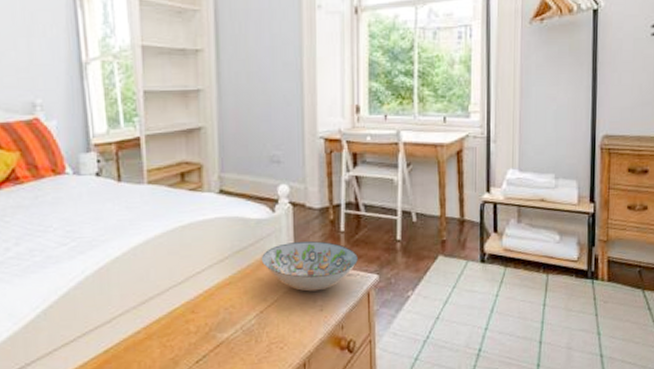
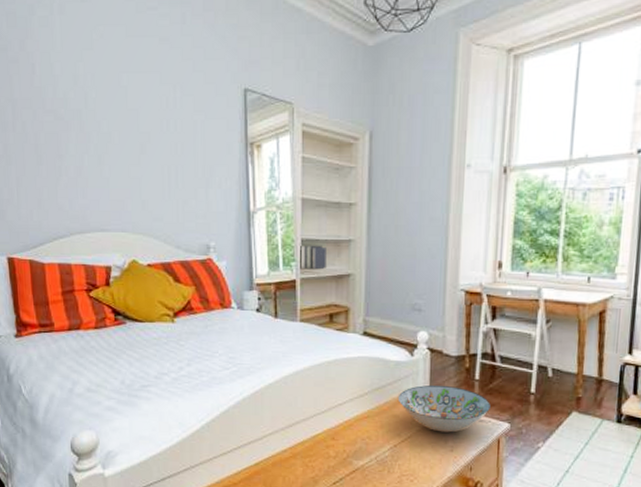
books: none [143,97,174,125] -> present [300,245,326,270]

